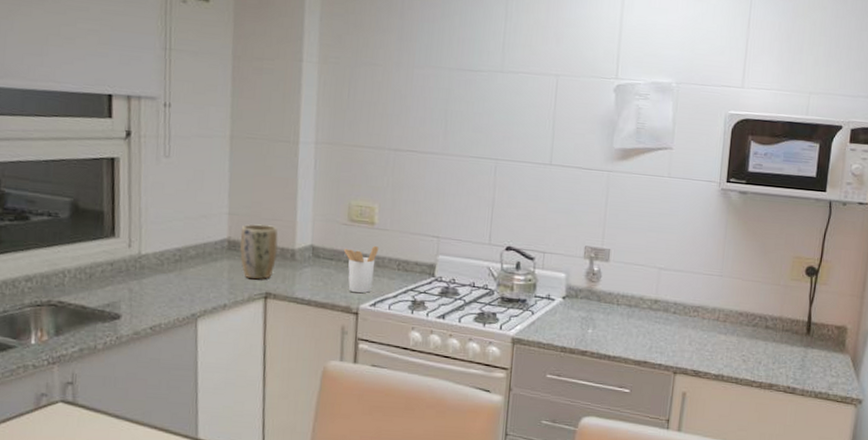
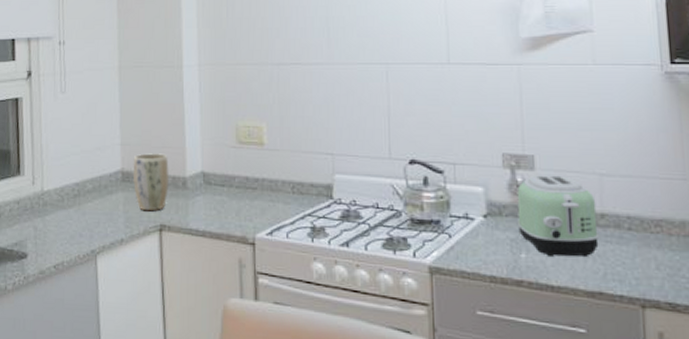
utensil holder: present [343,246,379,294] -> none [234,169,271,222]
toaster: none [588,265,653,334] -> present [516,175,600,258]

